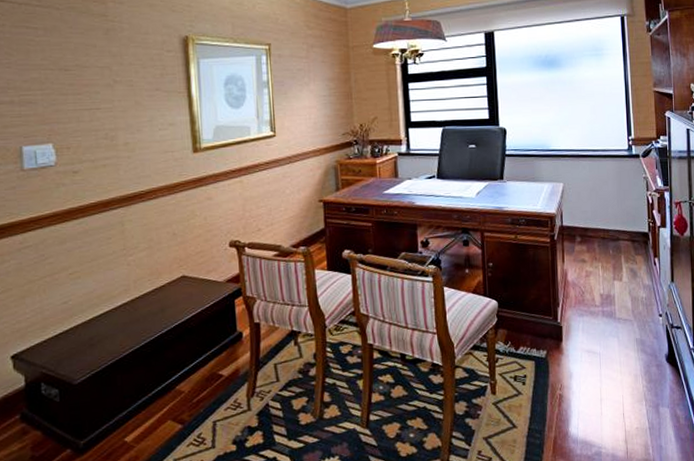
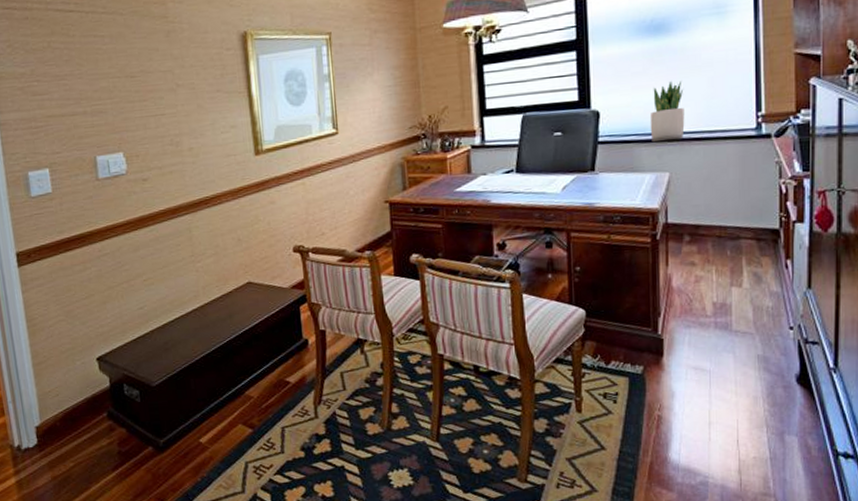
planter: none [546,107,574,157] -> present [650,80,685,143]

